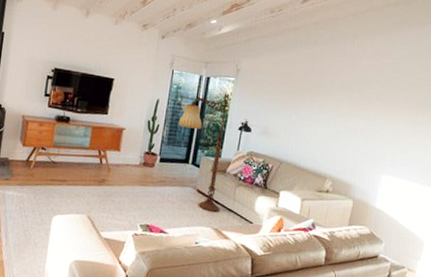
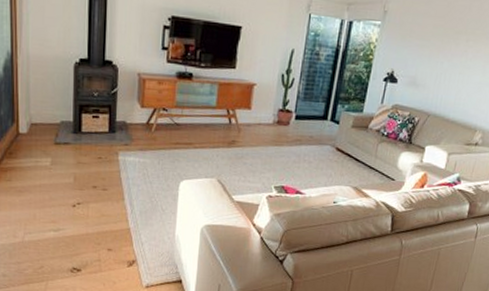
floor lamp: present [178,93,230,213] -> none [315,39,375,171]

